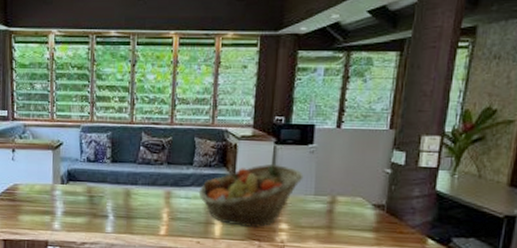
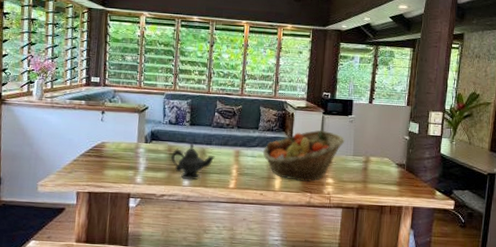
teapot: none [91,183,142,226] -> present [171,143,215,180]

